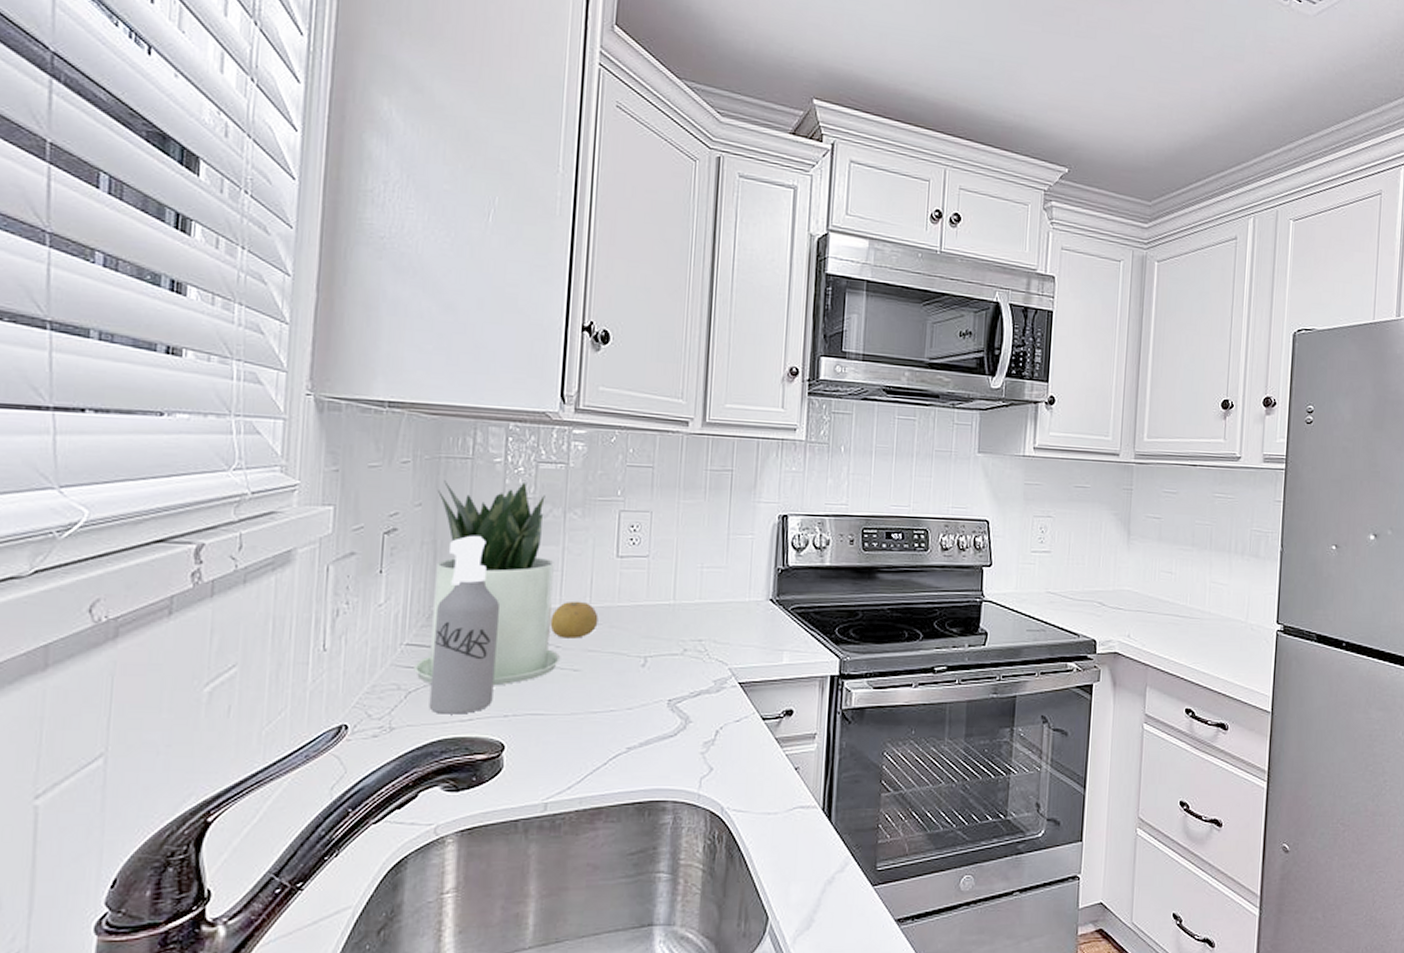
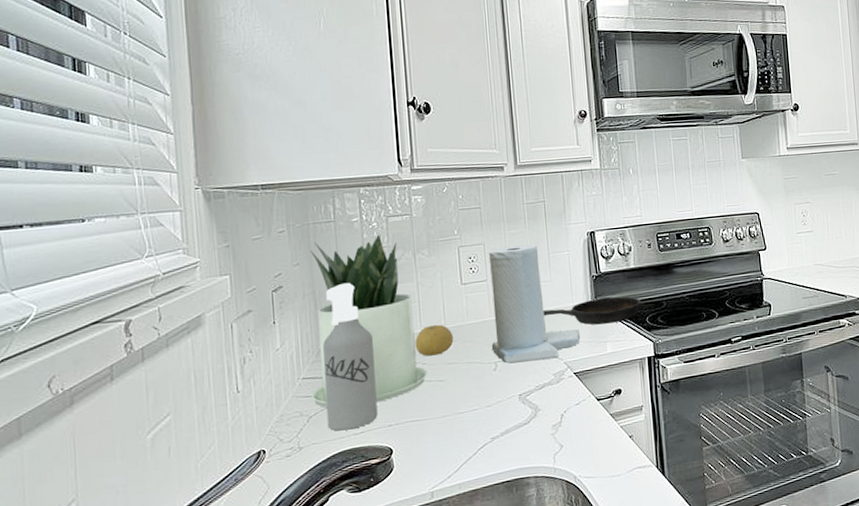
paper towel: none [642,519,753,661] -> present [488,244,581,363]
frying pan: none [711,597,832,629] -> present [543,296,641,325]

